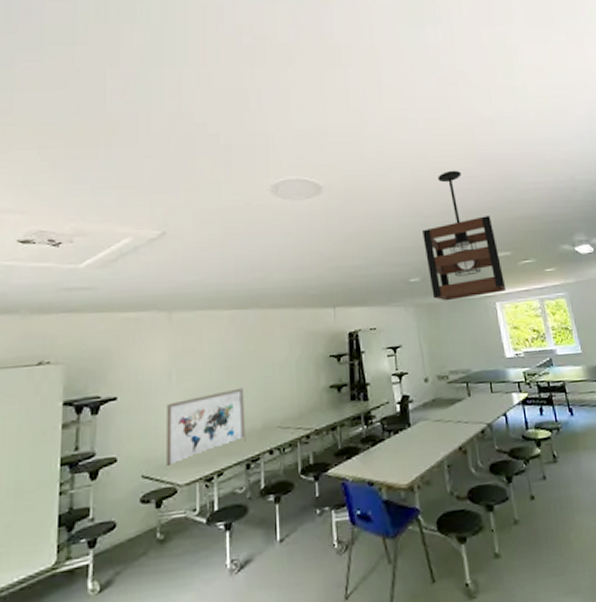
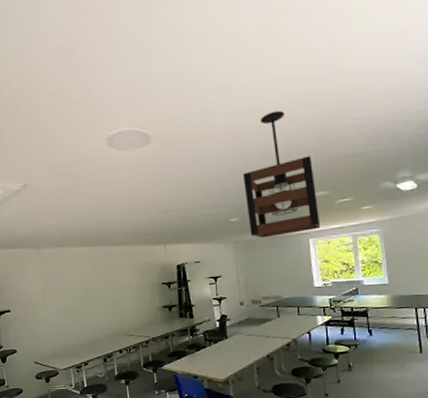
wall art: present [167,387,246,466] -> none [44,306,102,357]

